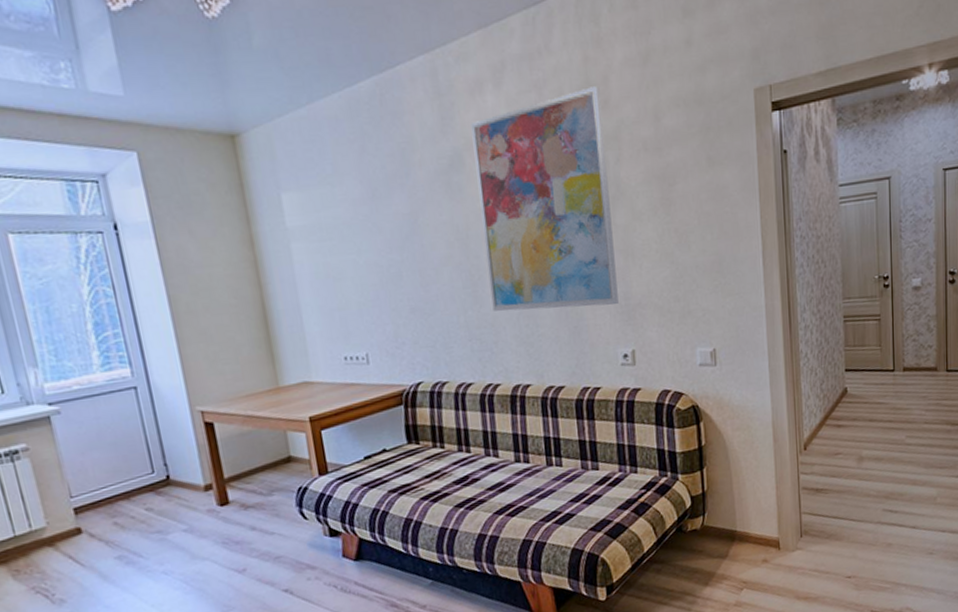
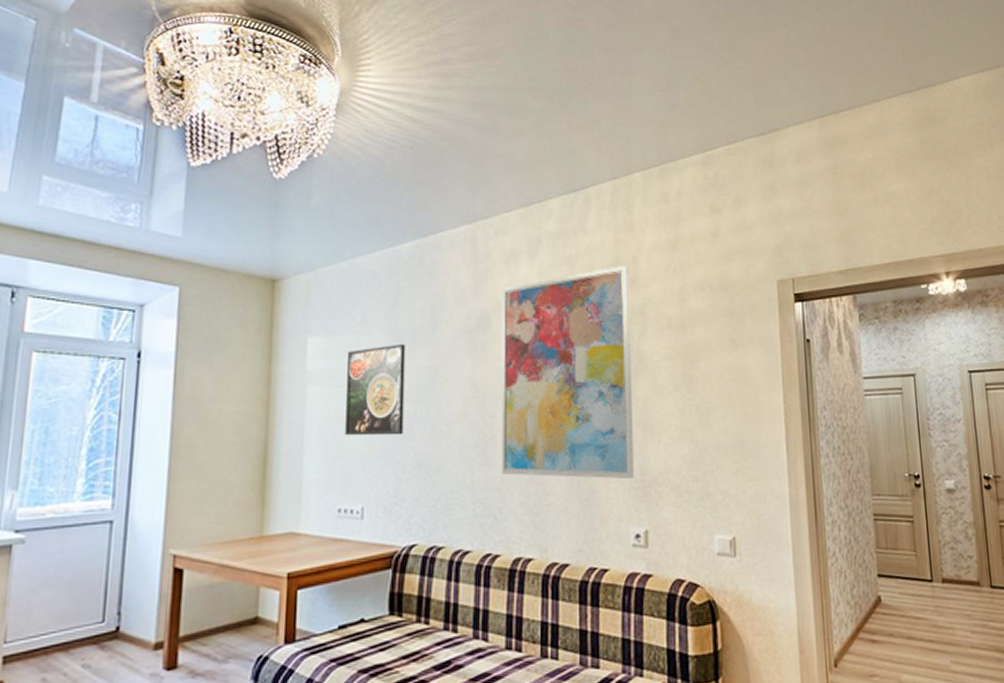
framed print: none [325,191,394,289] -> present [345,343,406,436]

